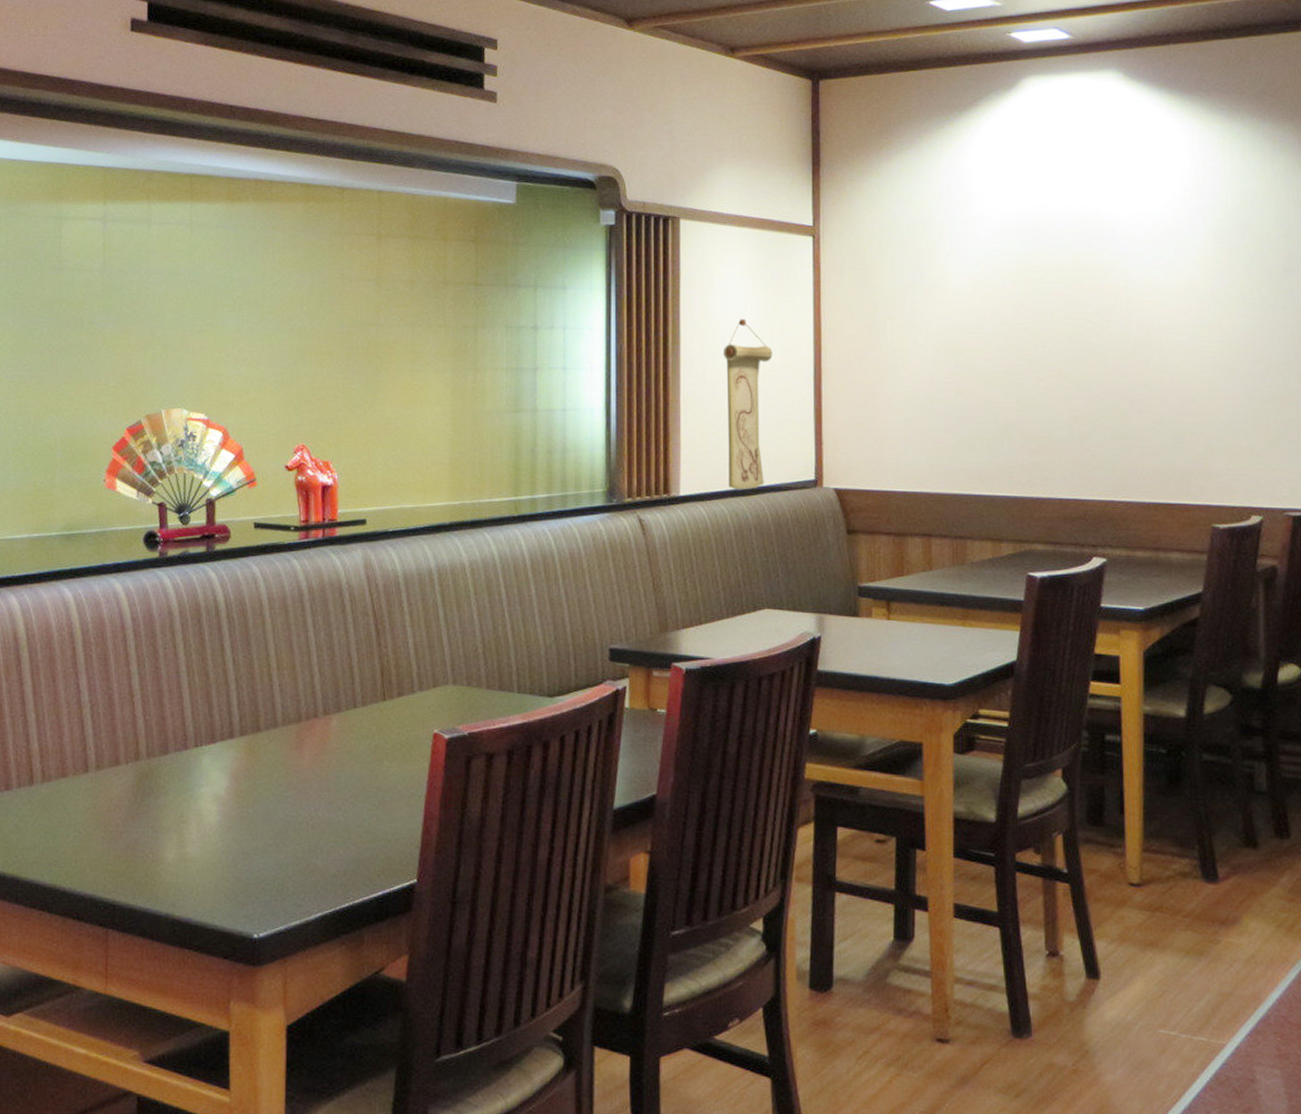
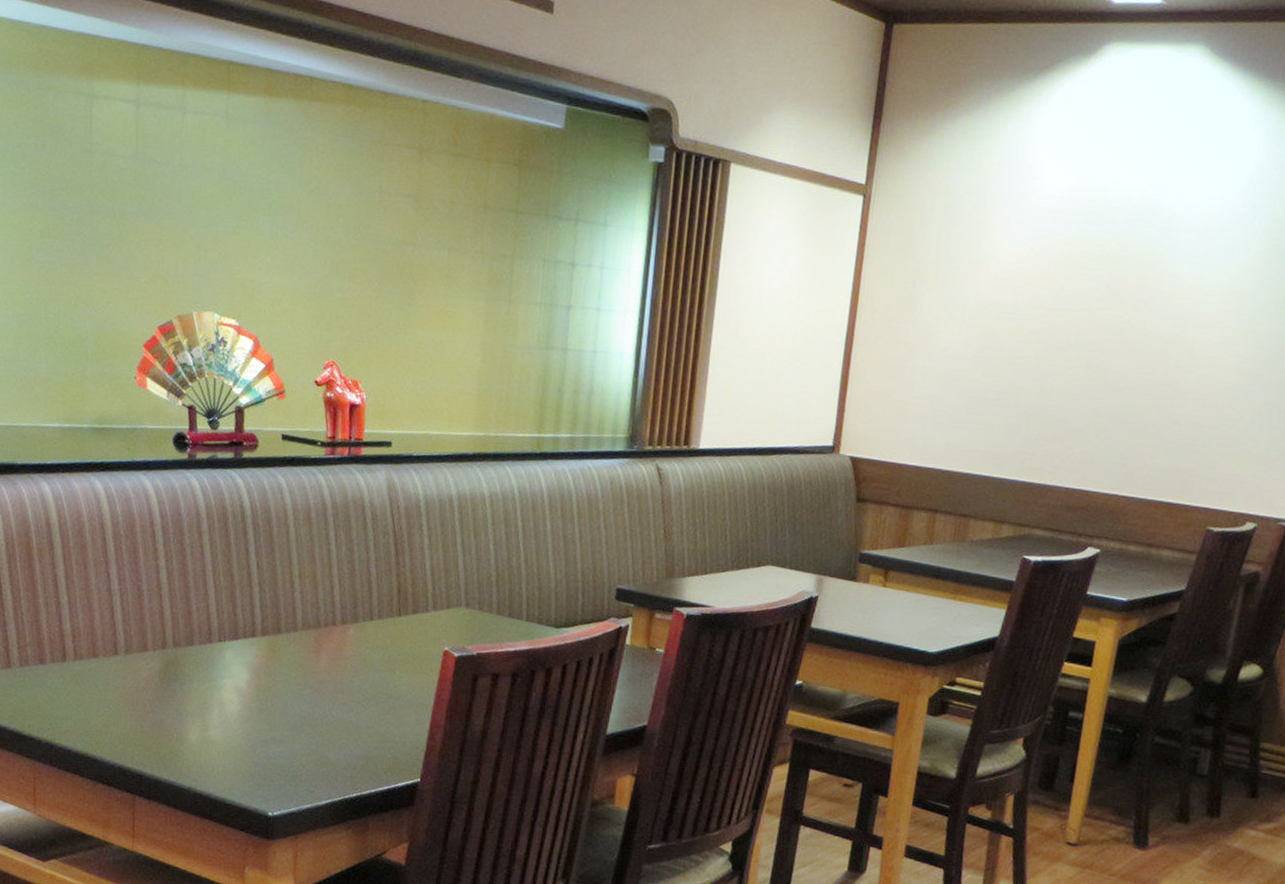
wall scroll: present [722,318,773,490] -> none [748,275,808,449]

